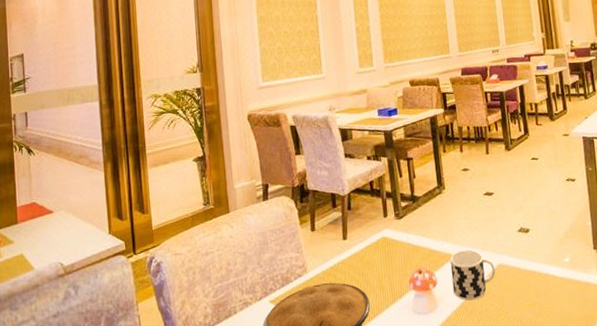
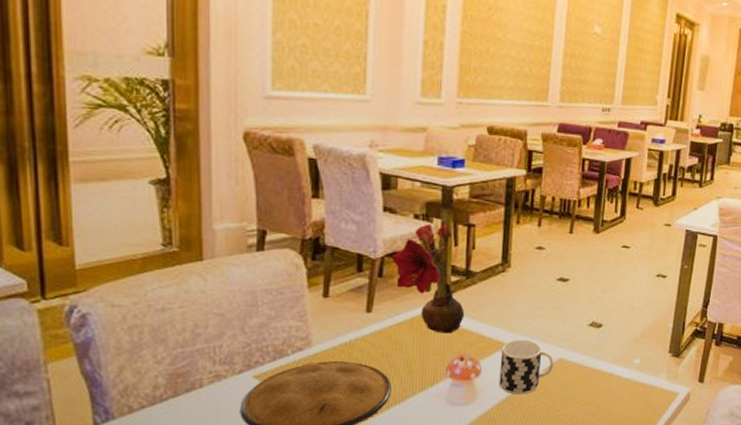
flower: none [356,160,417,252] -> present [392,223,465,334]

